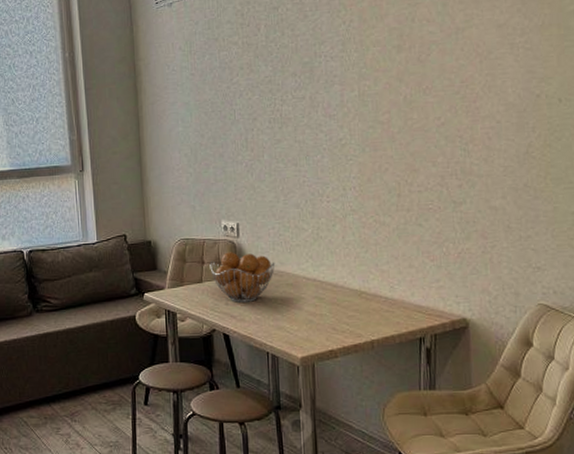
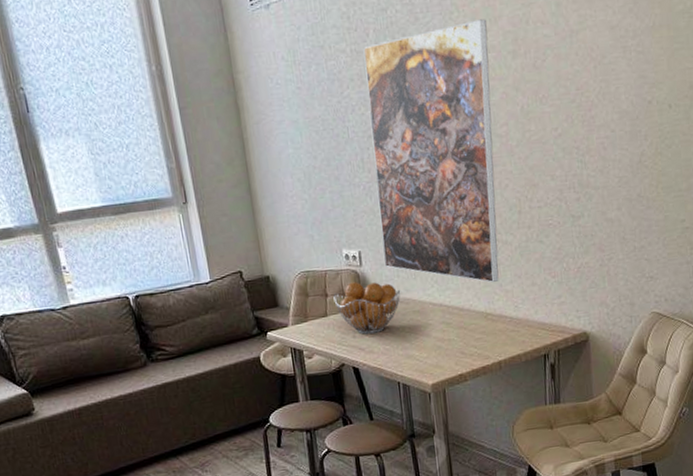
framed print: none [254,17,375,262] -> present [363,19,499,283]

